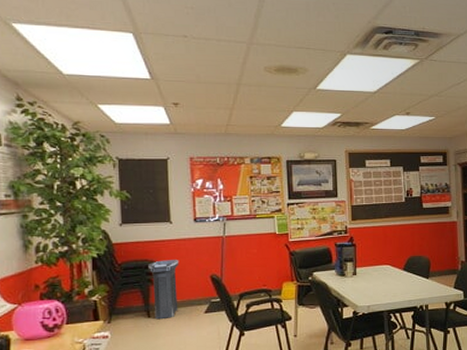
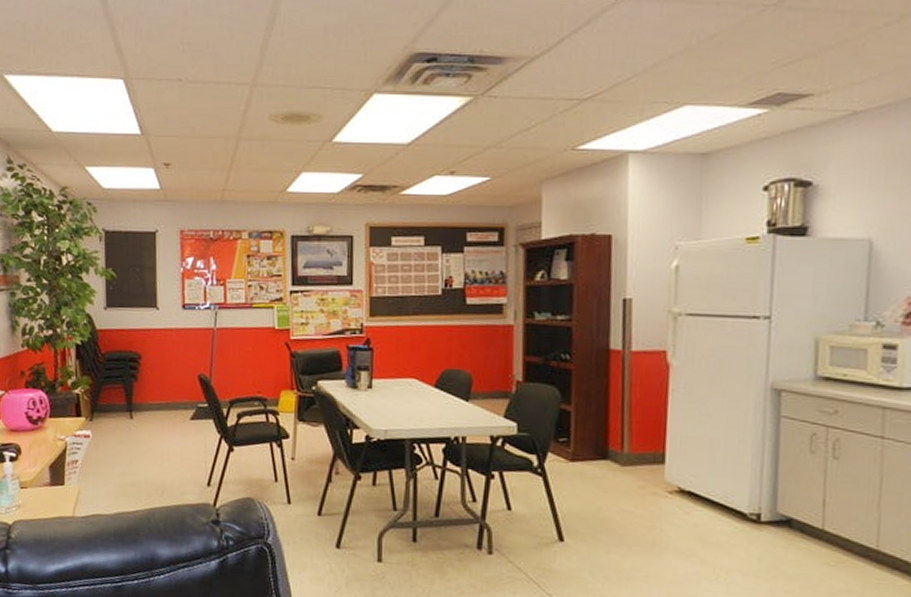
trash can: present [148,260,179,320] -> none [132,352,165,423]

